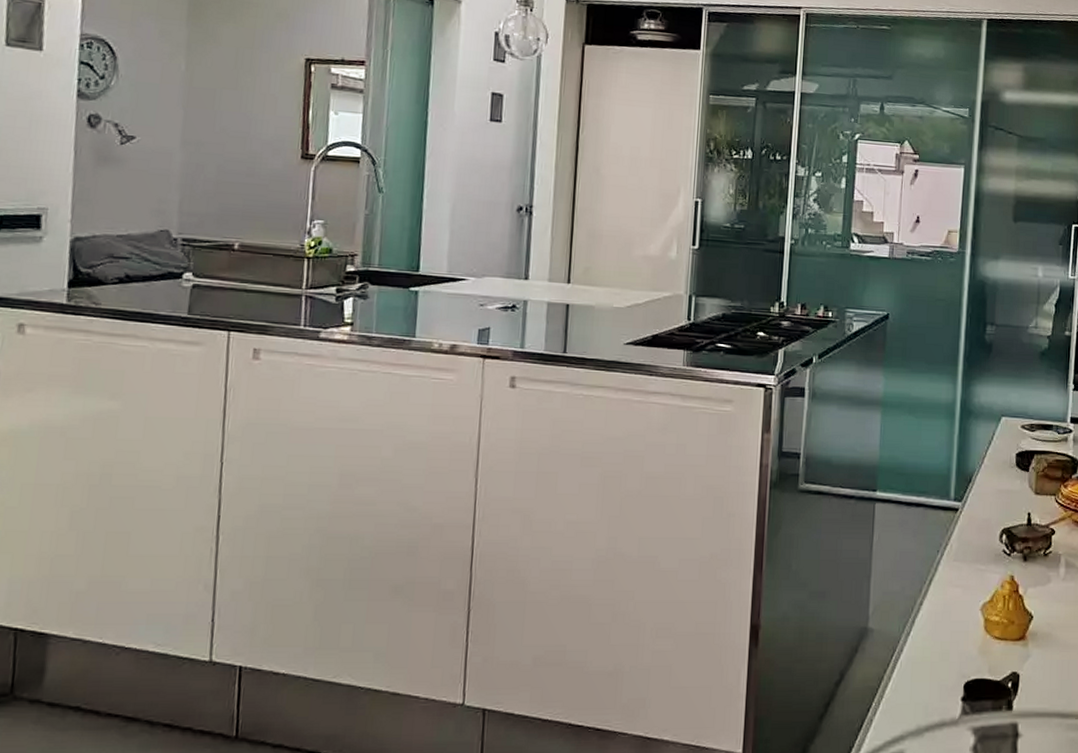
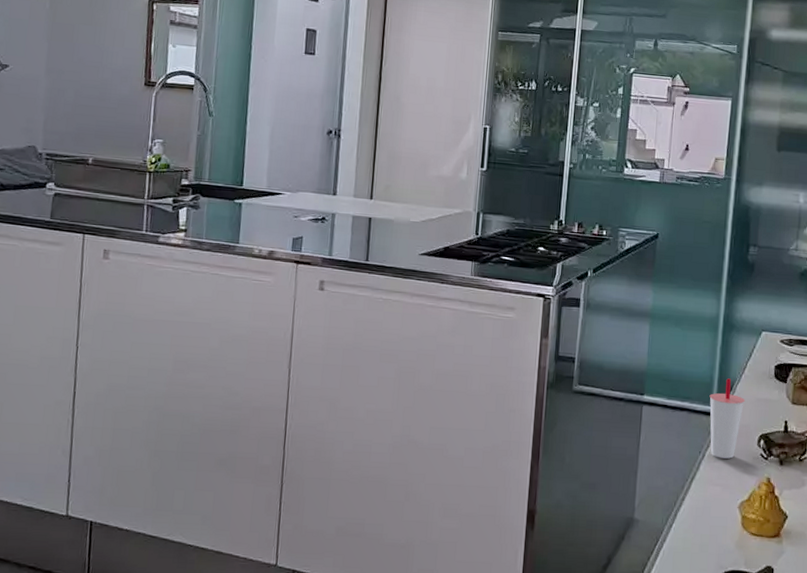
cup: none [947,469,986,557] -> present [709,378,746,459]

